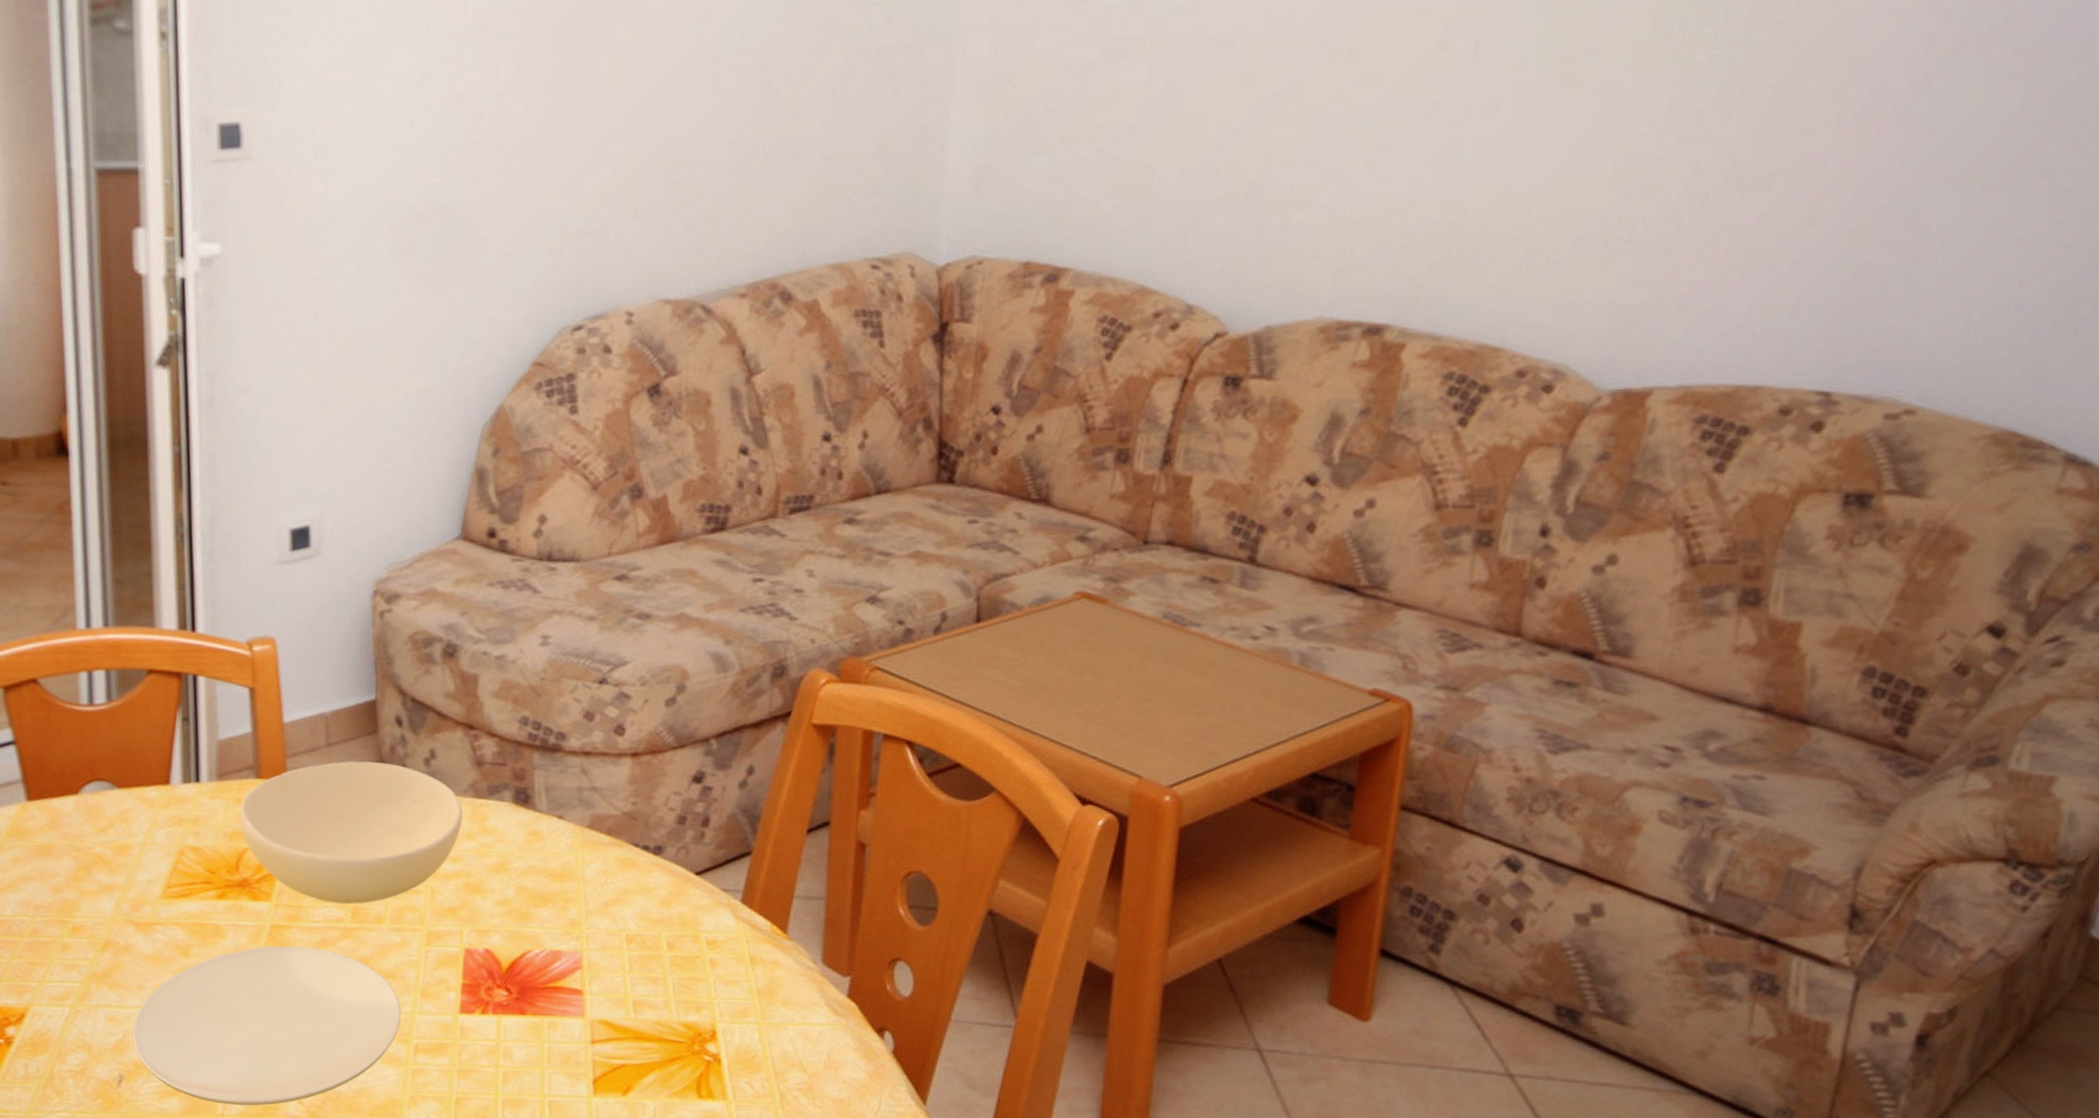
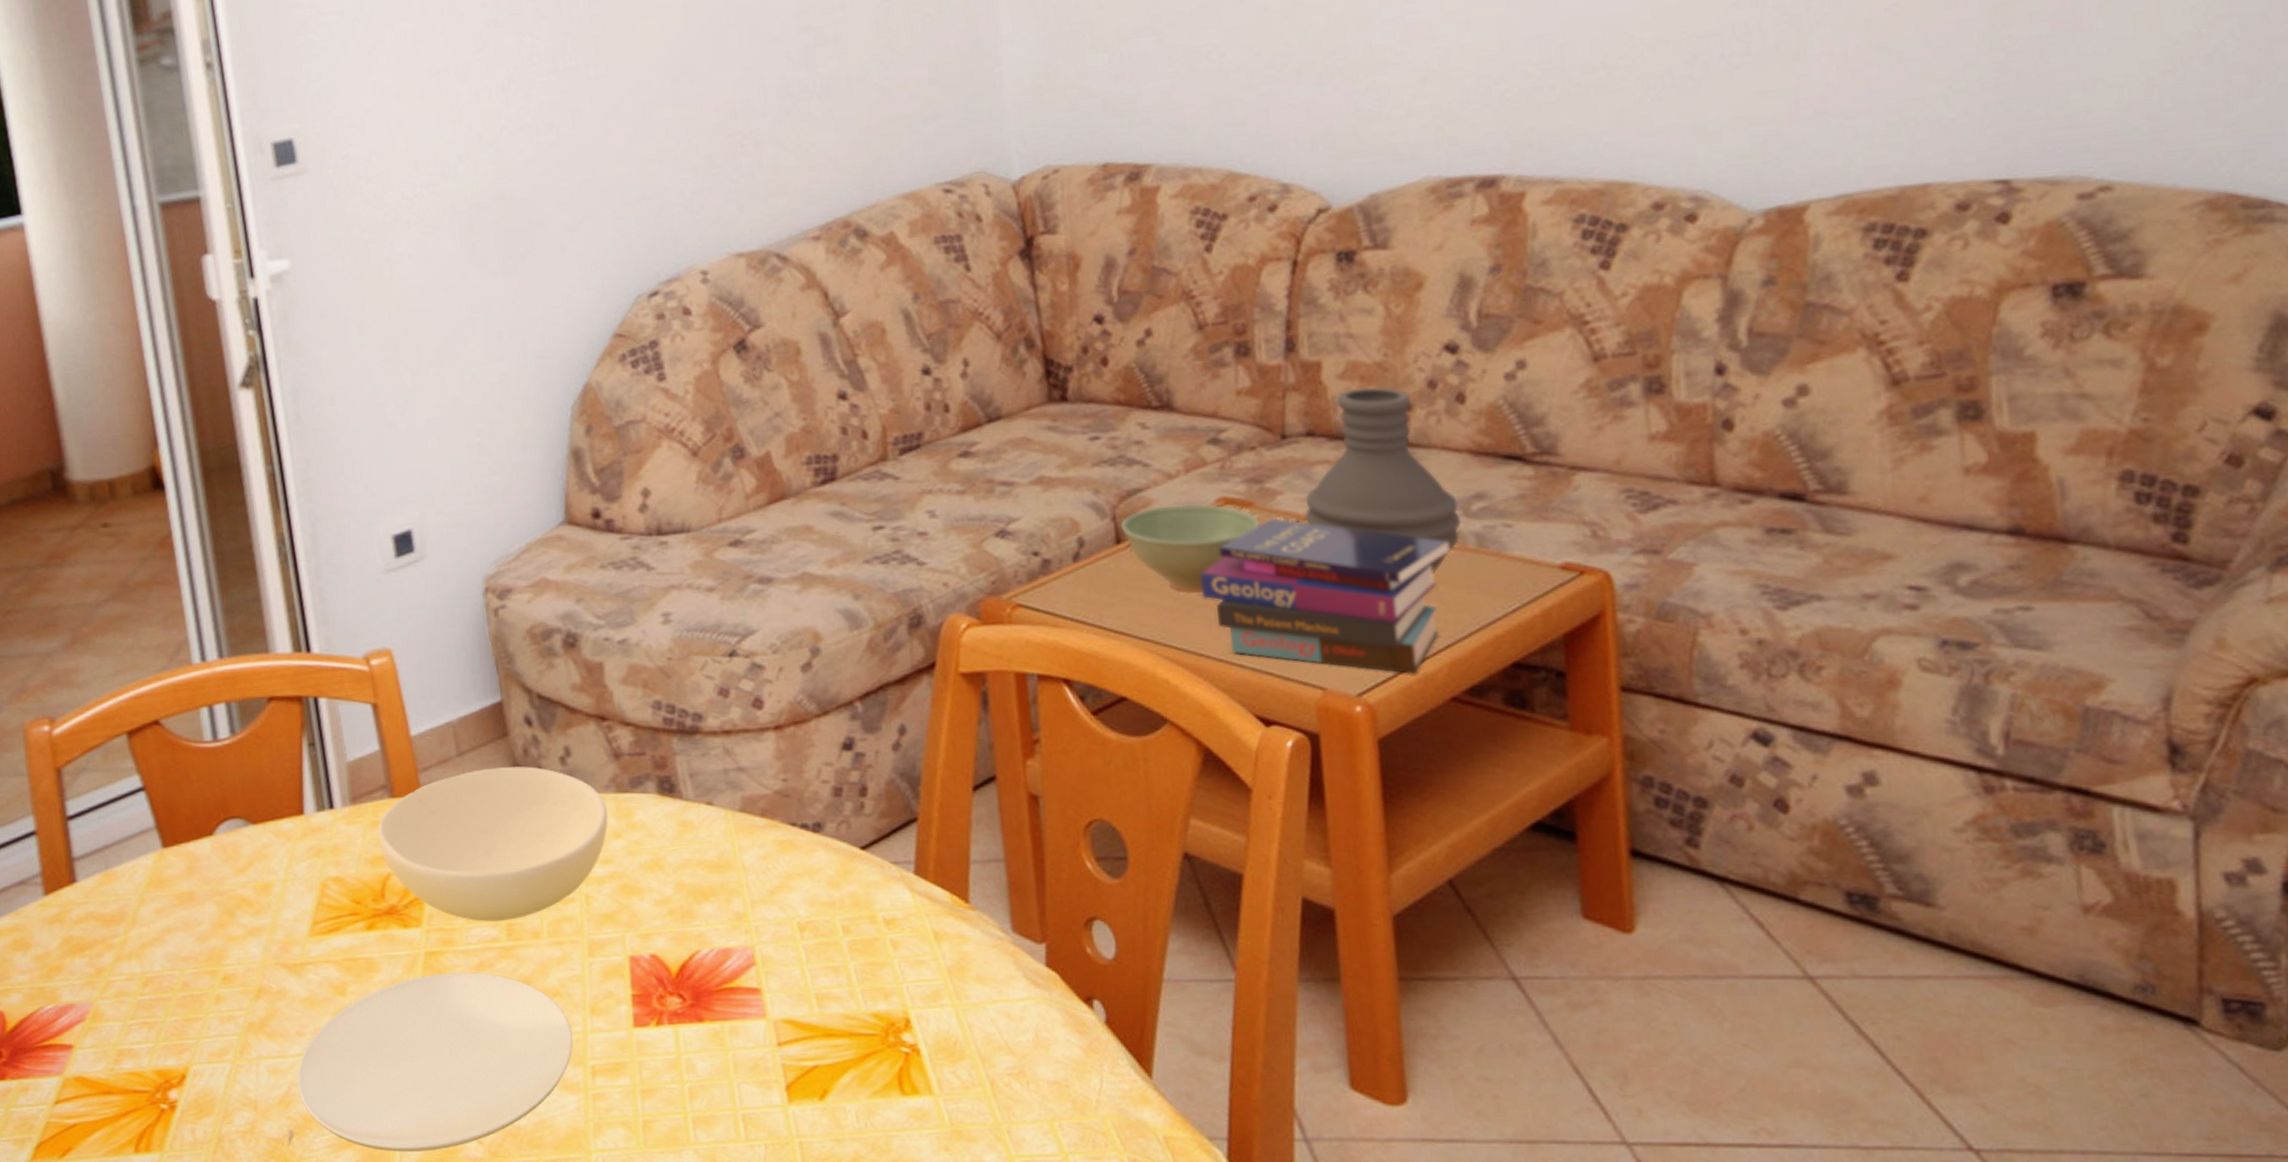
bowl: none [982,592,1110,678] -> present [1120,503,1260,594]
books: none [1046,616,1275,773] -> present [1200,518,1450,674]
vase: none [1152,506,1291,685] -> present [1305,387,1462,574]

